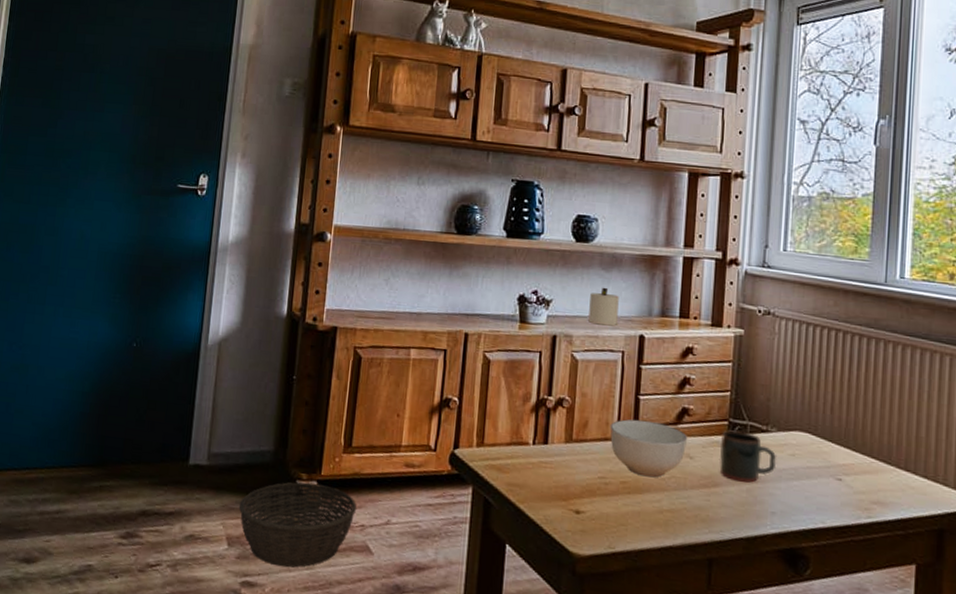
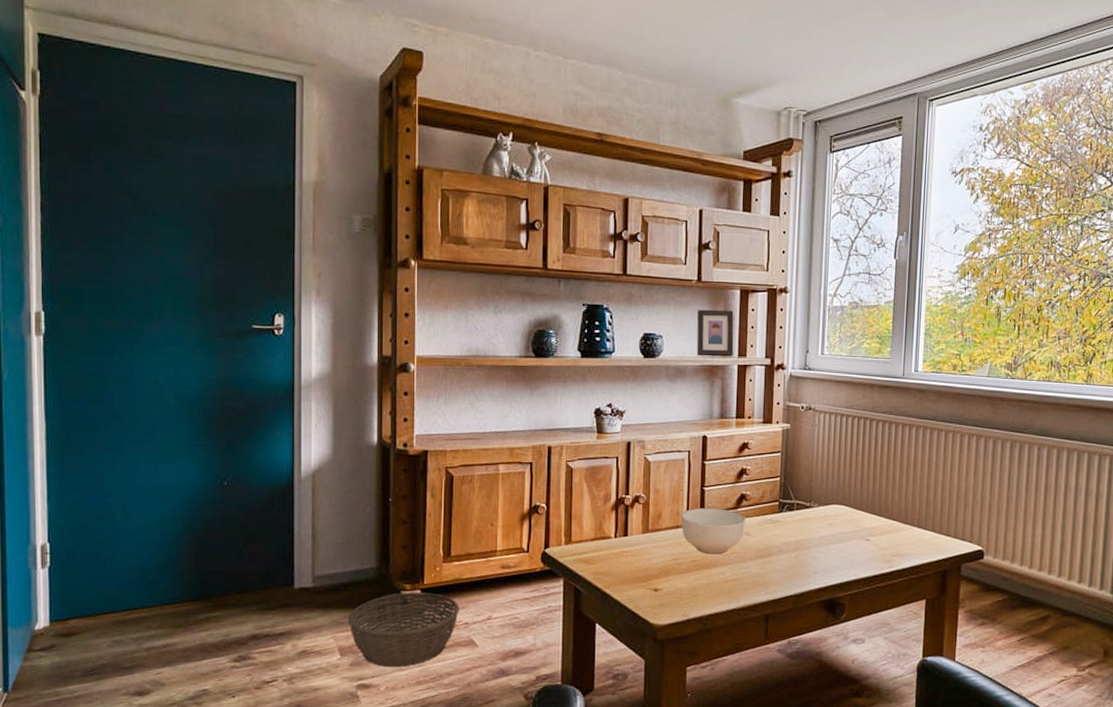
candle: present [588,287,619,326] -> none [658,396,684,430]
picture frame: none [636,191,680,247] -> present [696,309,734,357]
mug: present [719,429,777,483] -> none [772,508,819,550]

